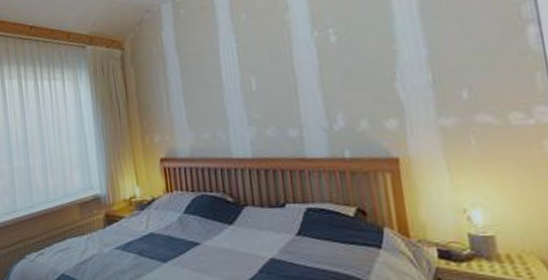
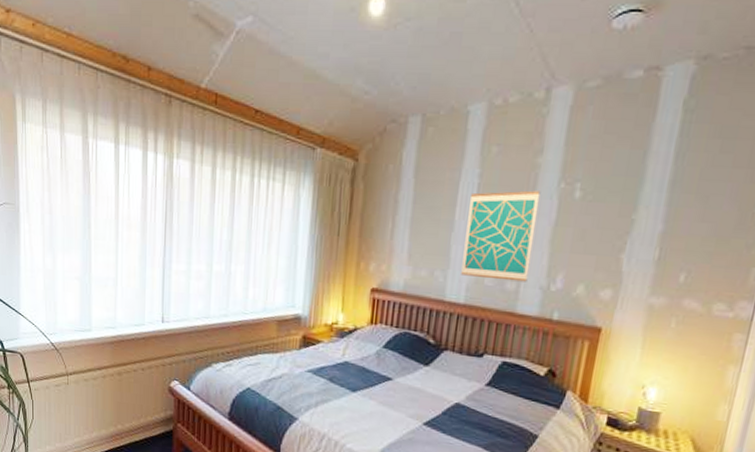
wall art: none [233,42,309,131] -> present [461,190,541,282]

